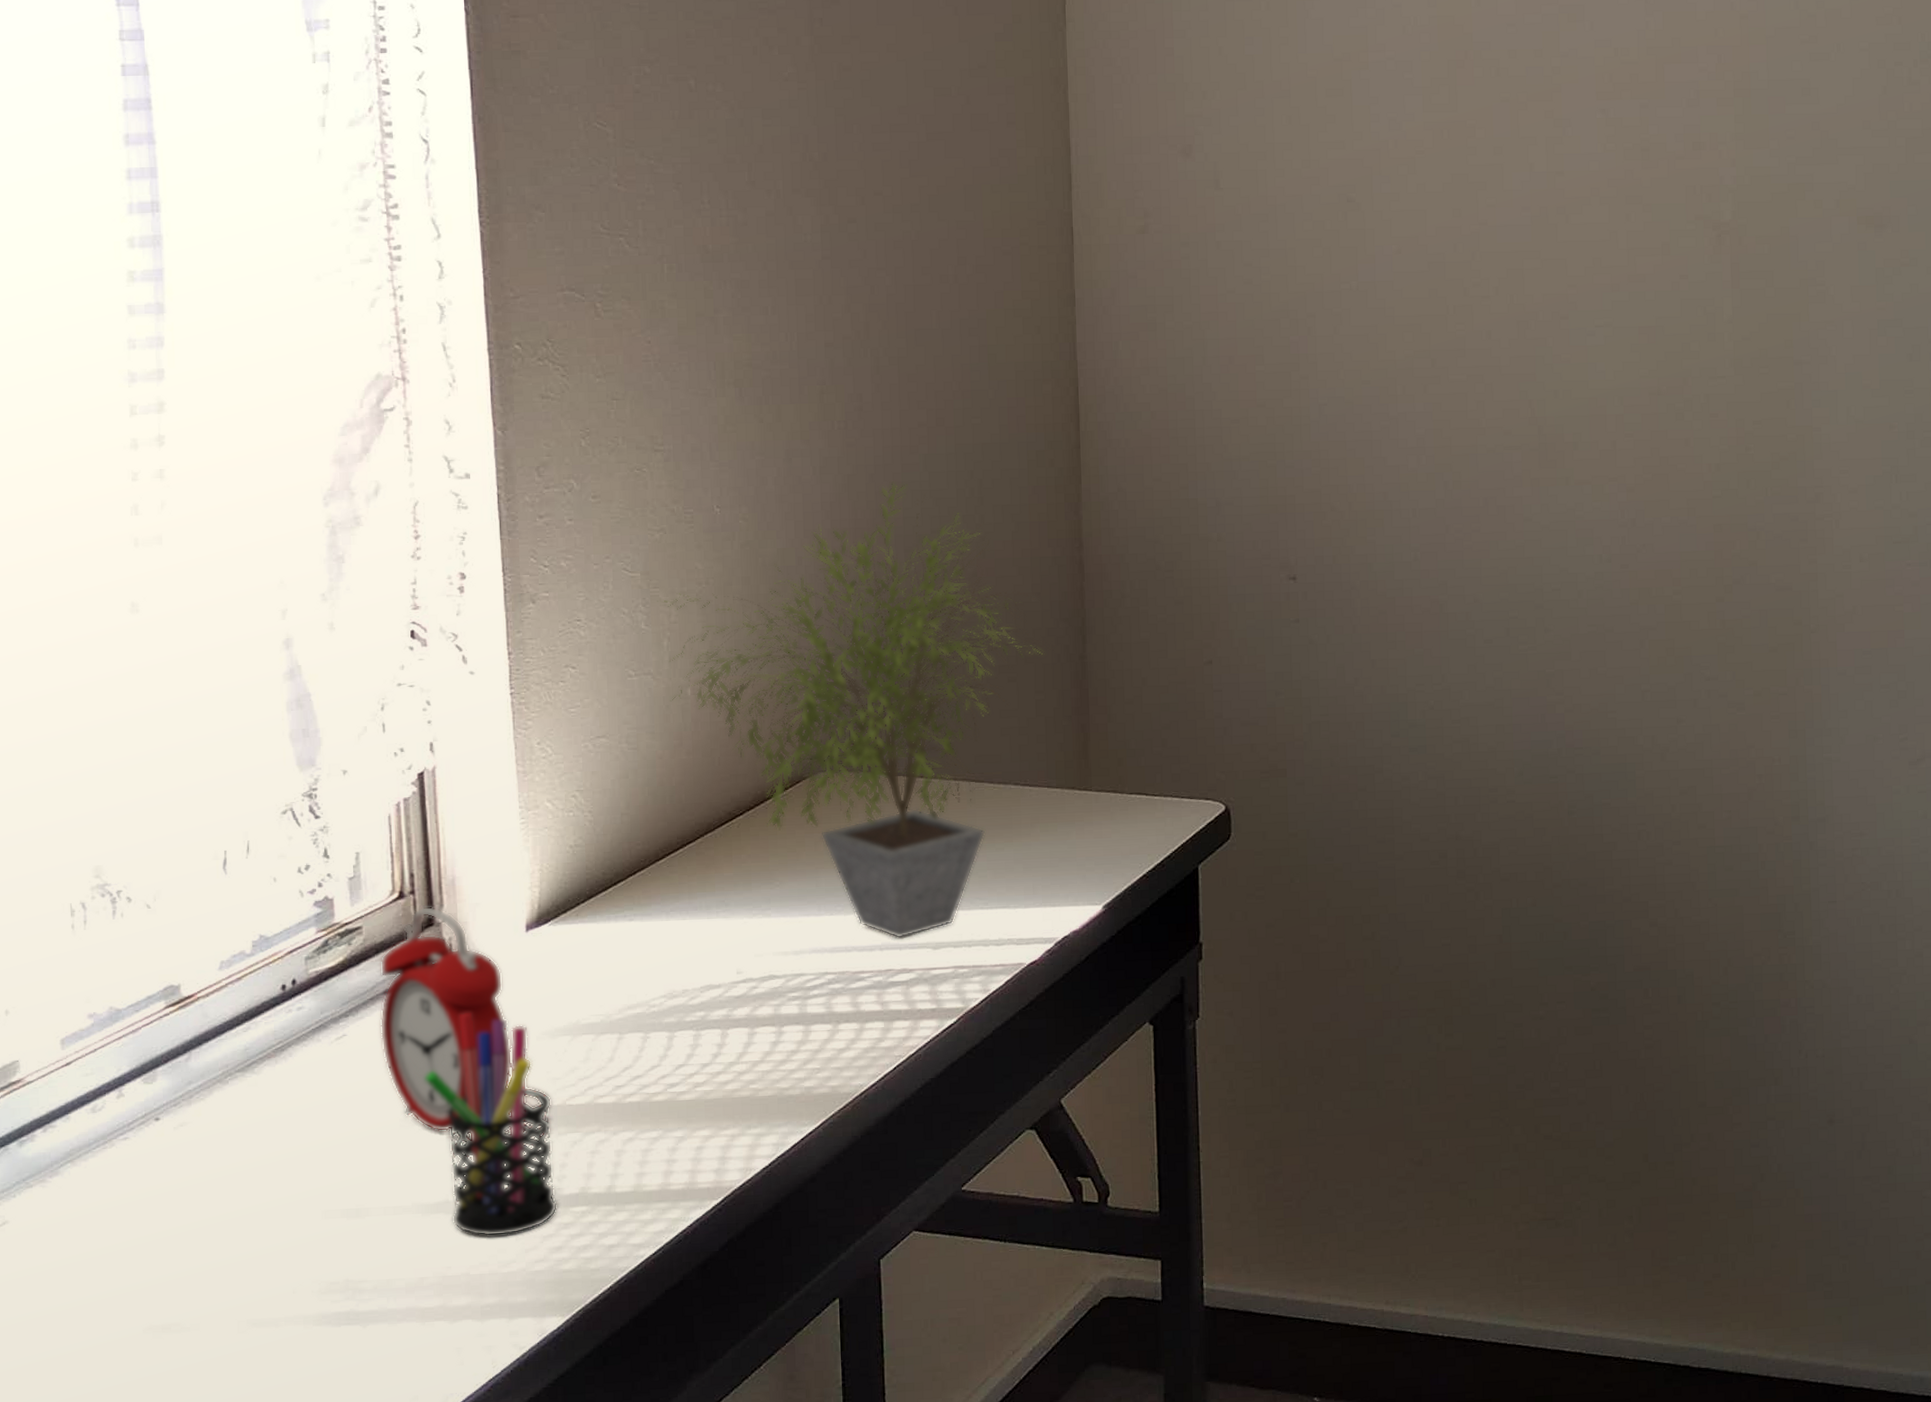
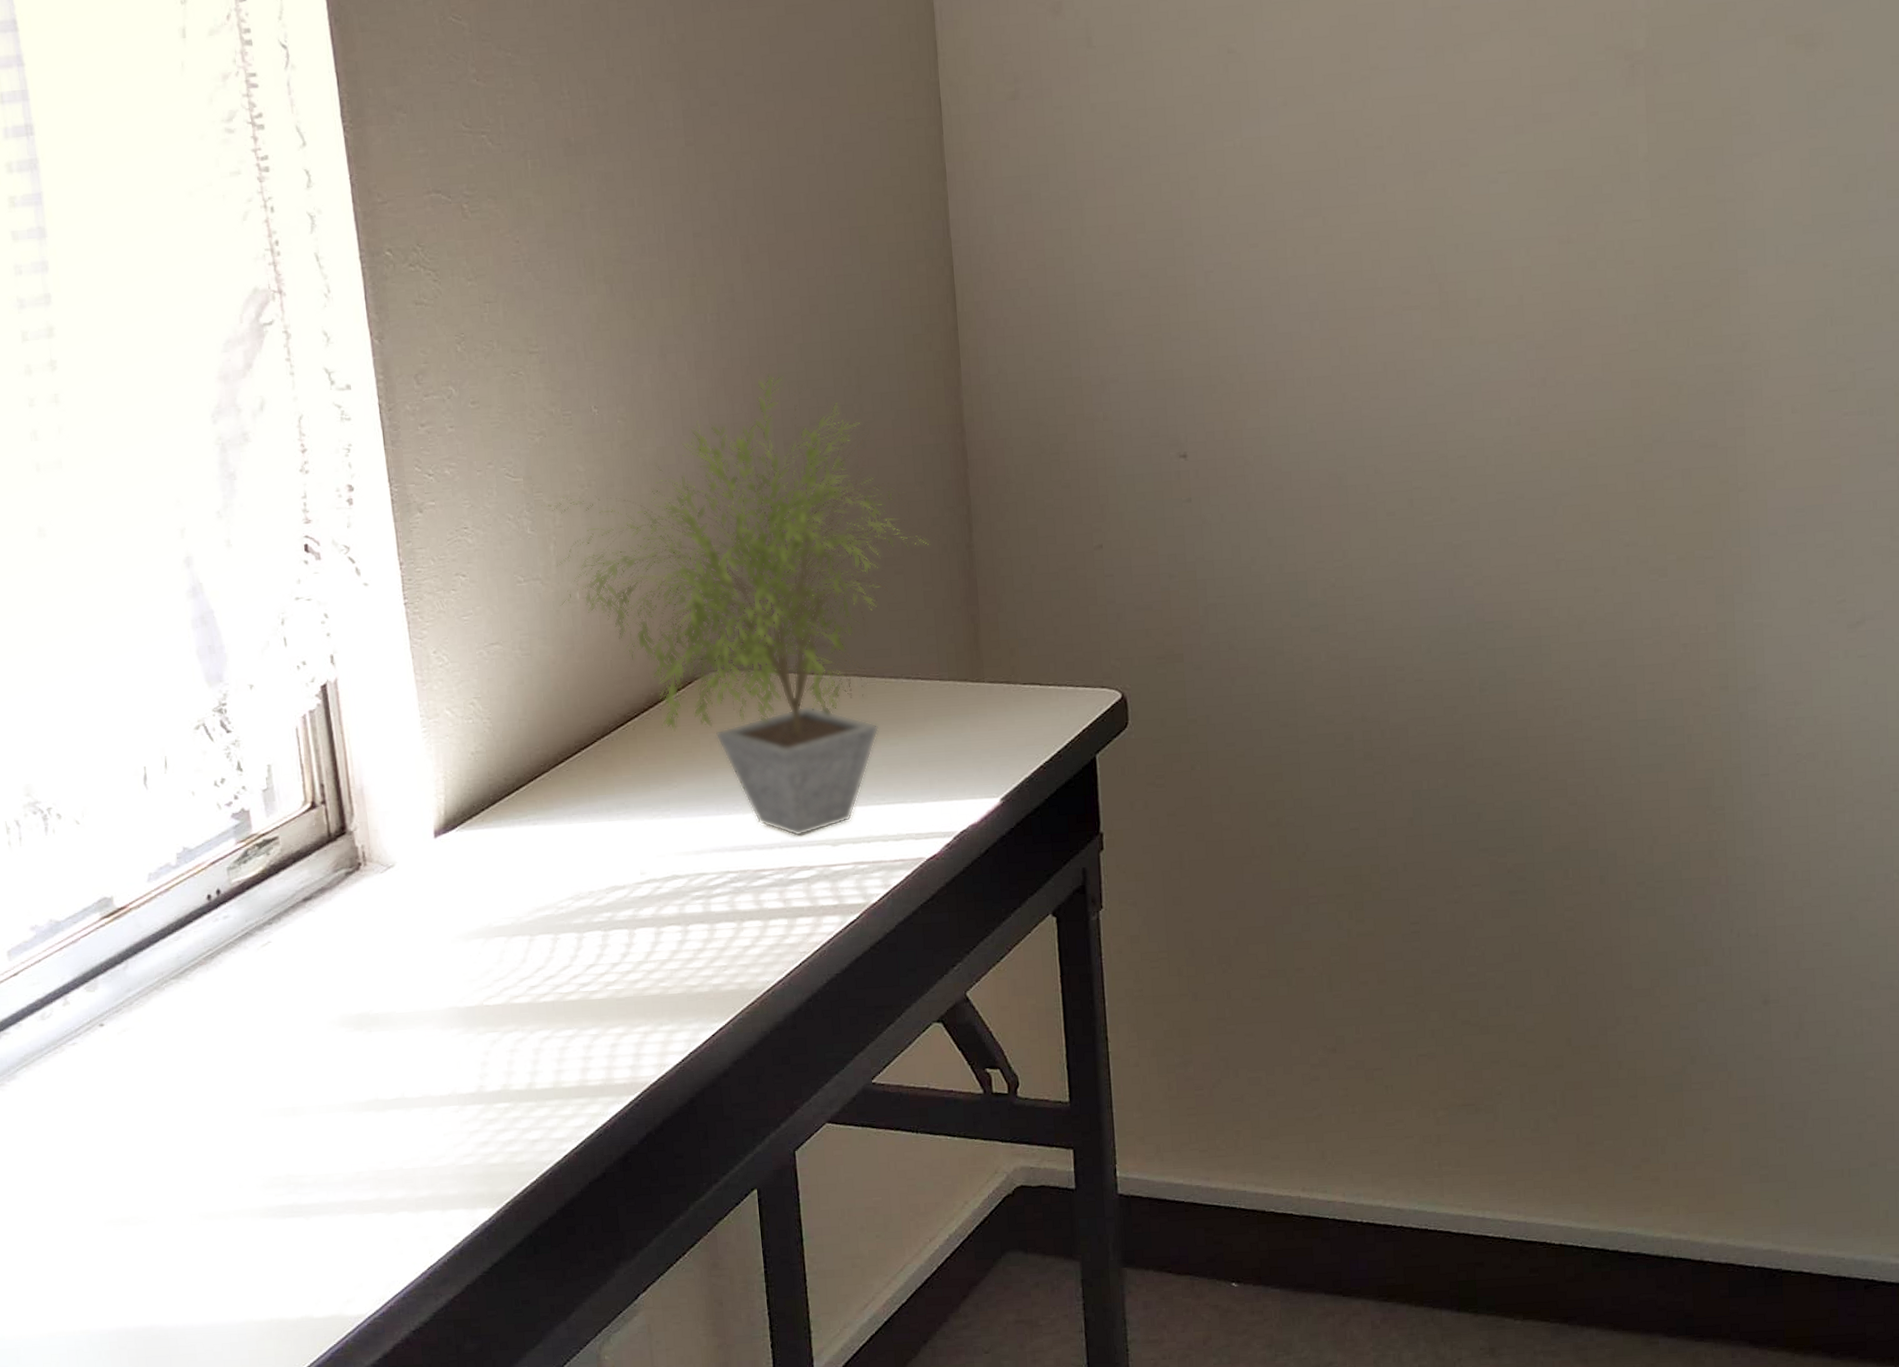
alarm clock: present [379,906,512,1143] -> none [297,815,429,1044]
pen holder: present [425,1013,558,1237] -> none [348,918,482,1133]

